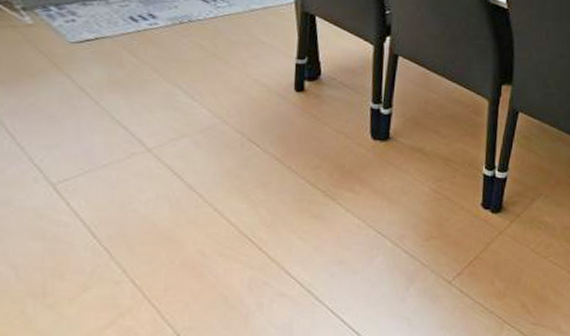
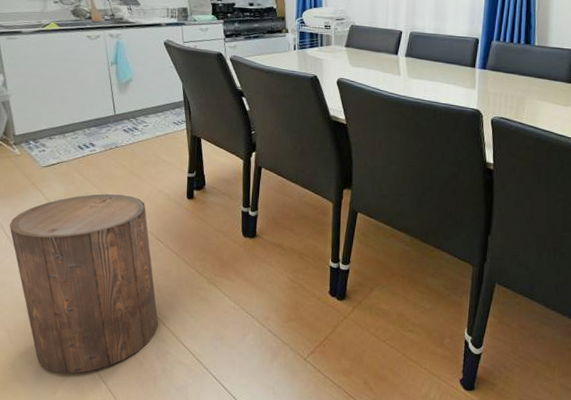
stool: none [14,82,253,318] -> present [9,194,159,374]

